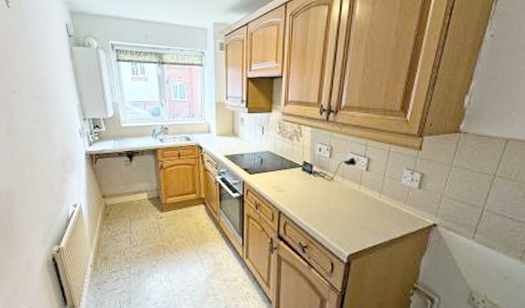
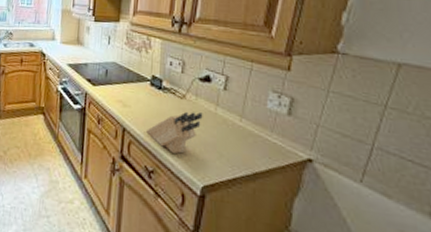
knife block: none [300,192,348,230] -> present [146,111,203,154]

